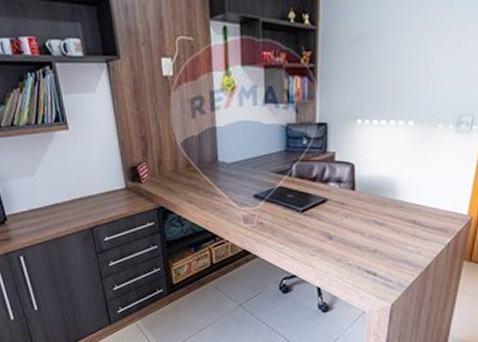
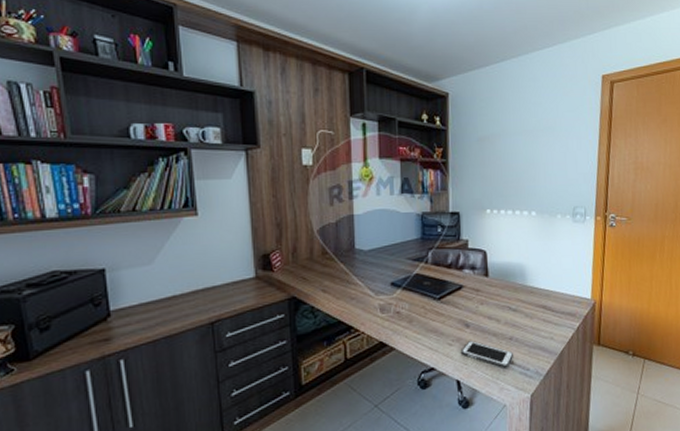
cell phone: none [322,252,376,279] -> present [460,341,513,368]

